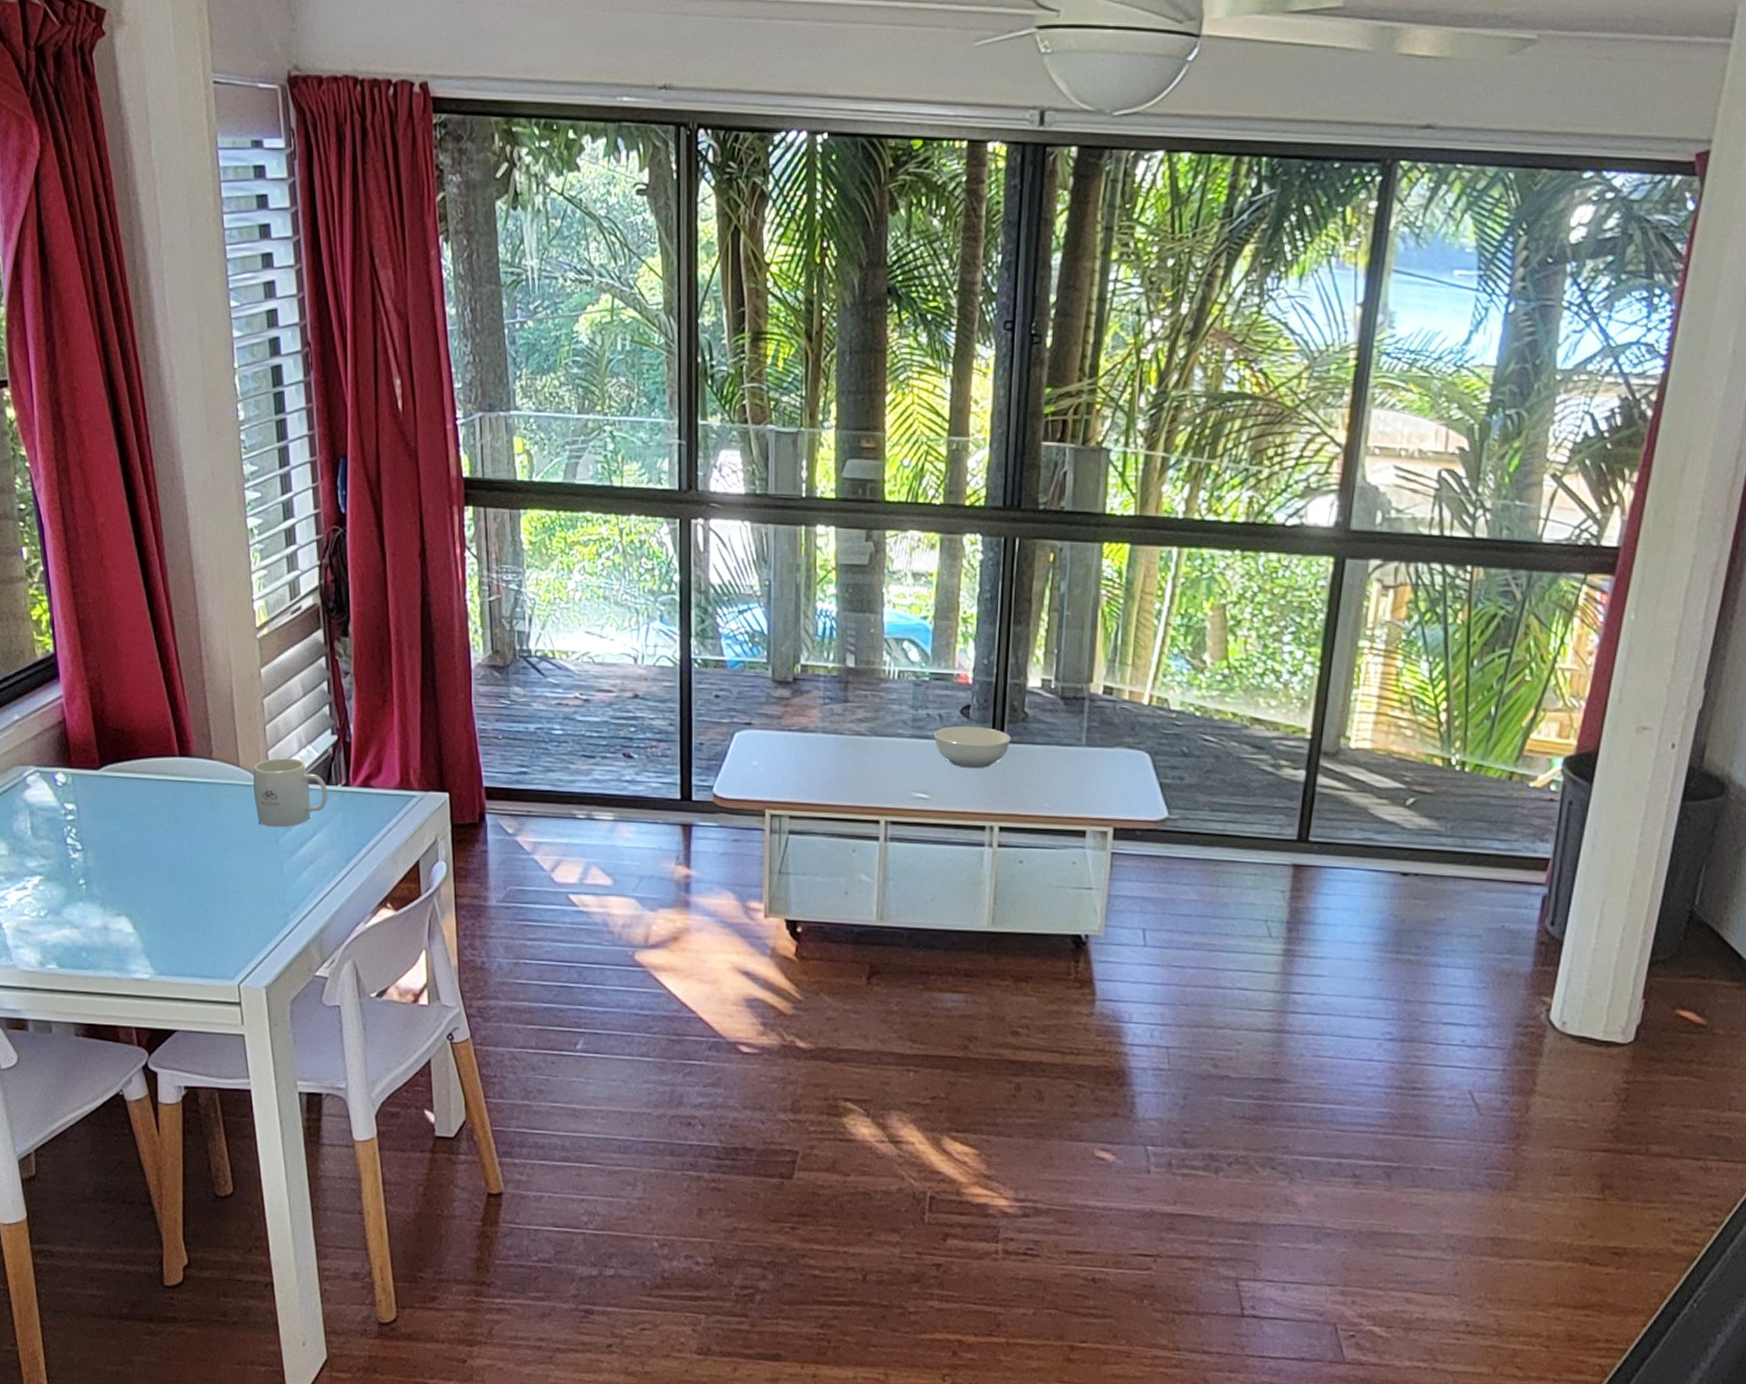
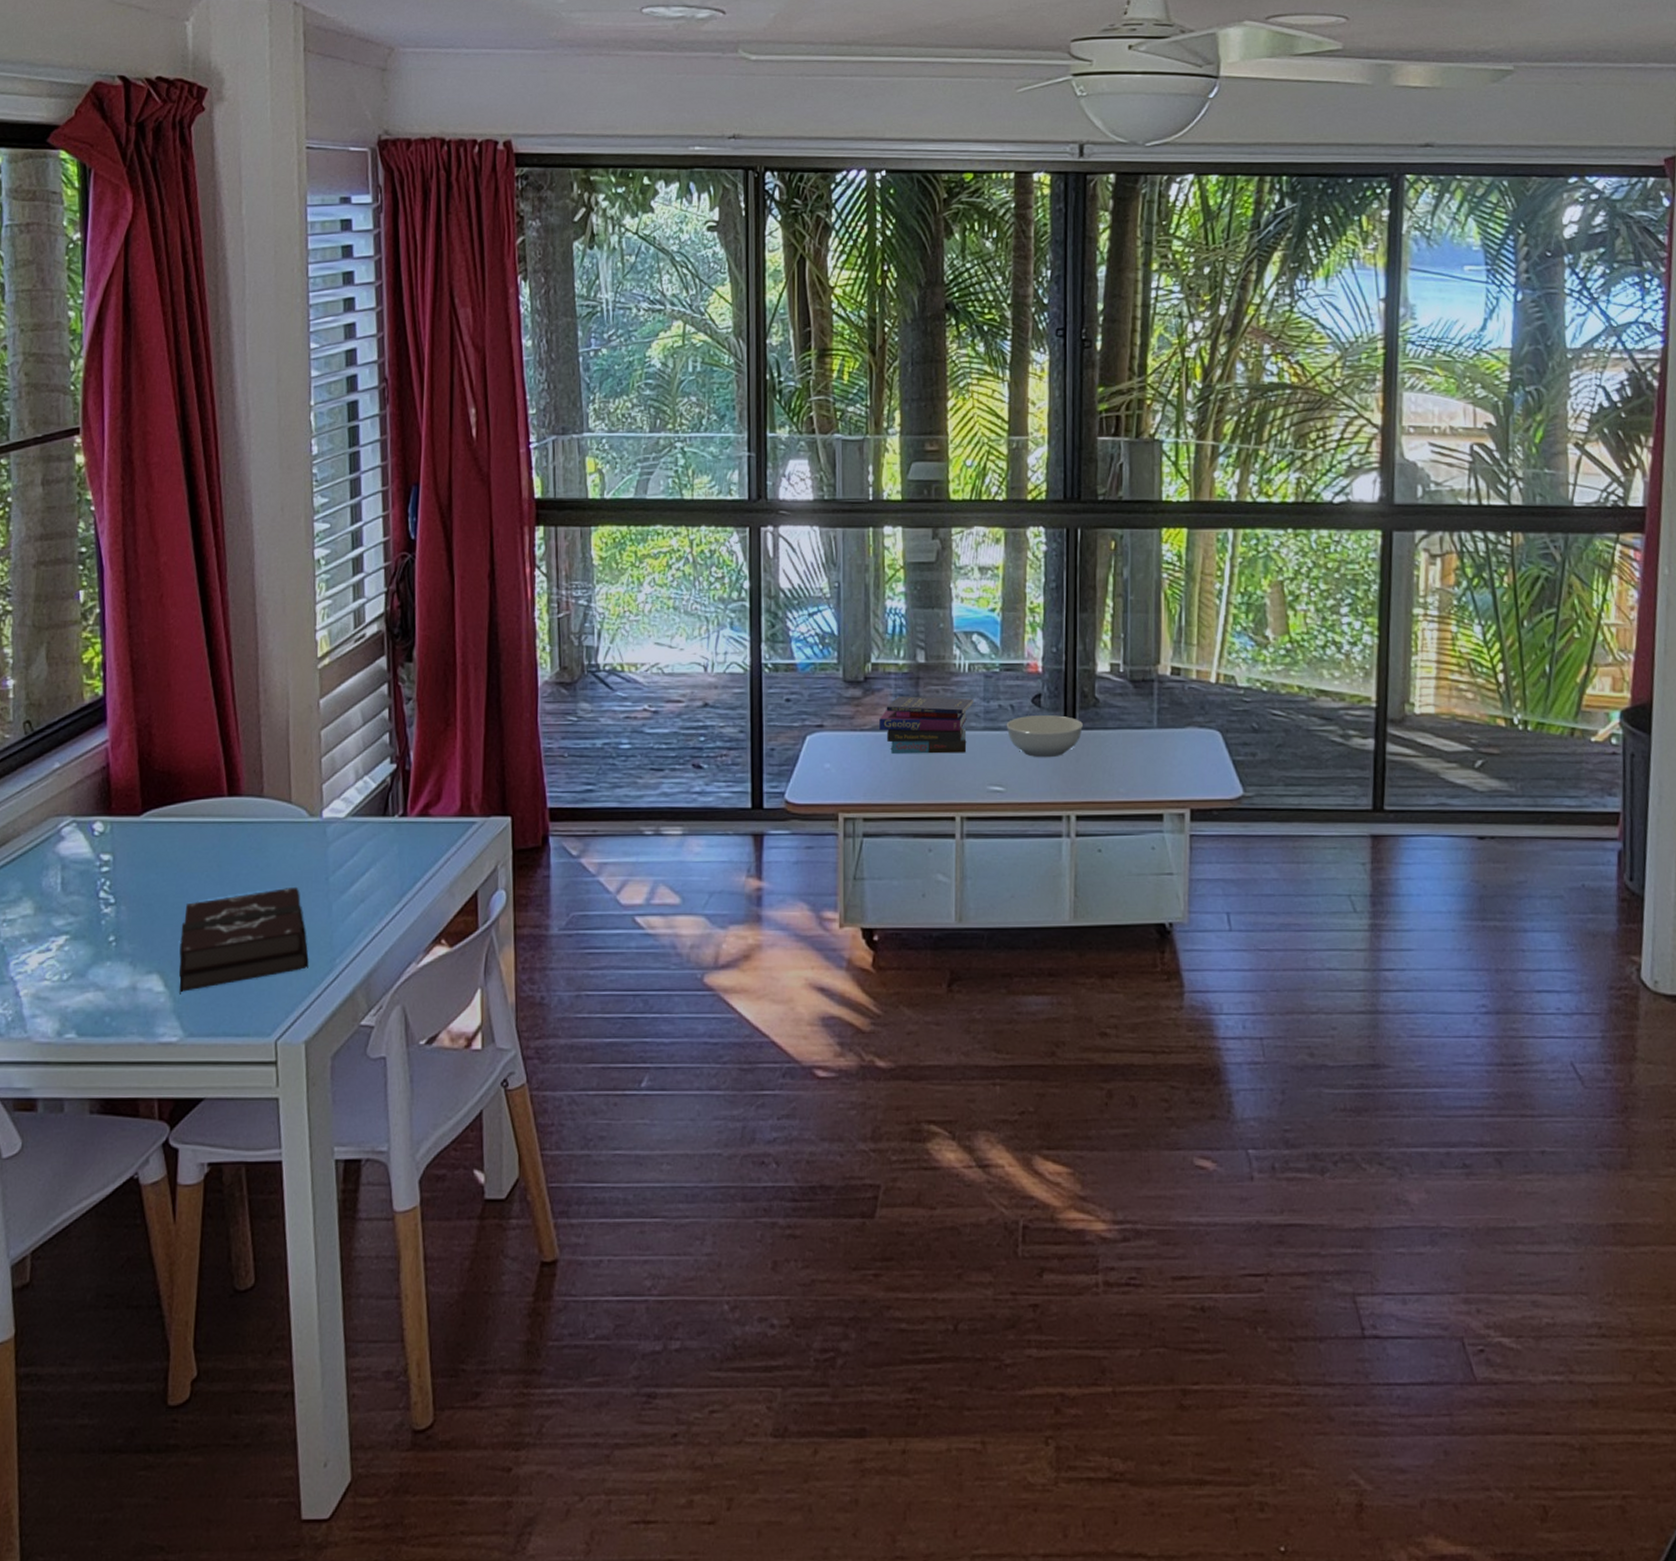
hardback book: none [145,845,264,934] -> present [179,886,309,992]
mug: present [252,758,328,828] -> none [304,791,384,866]
books: none [807,699,902,759] -> present [879,696,973,754]

